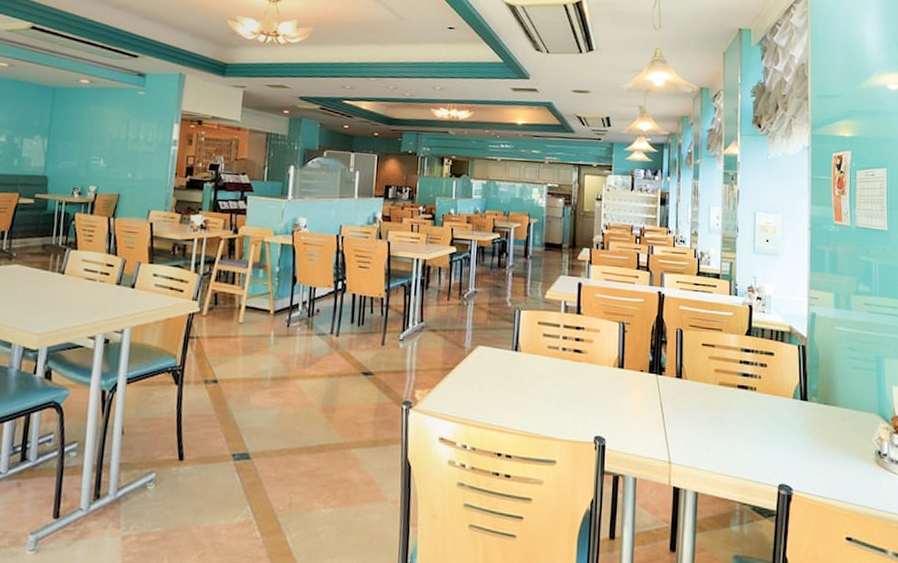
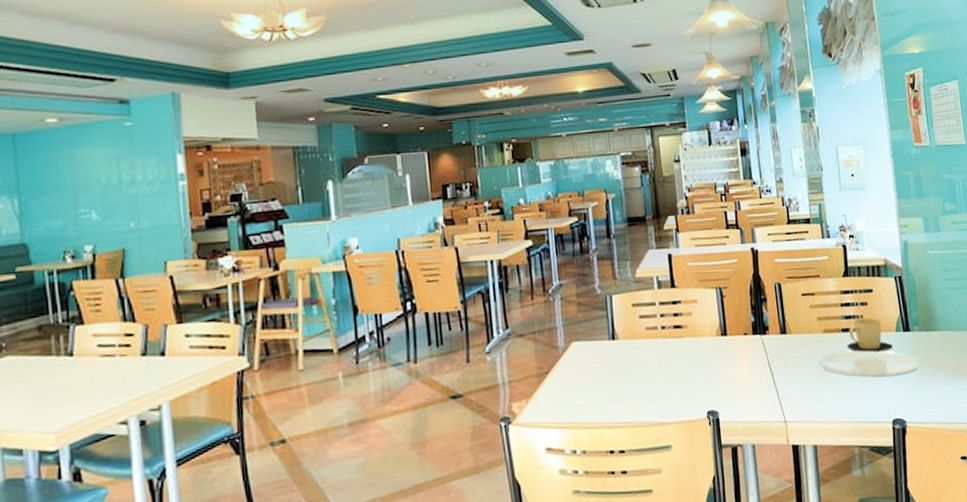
plate: none [710,406,815,443] -> present [818,350,921,378]
cup: none [741,378,788,415] -> present [847,318,893,353]

